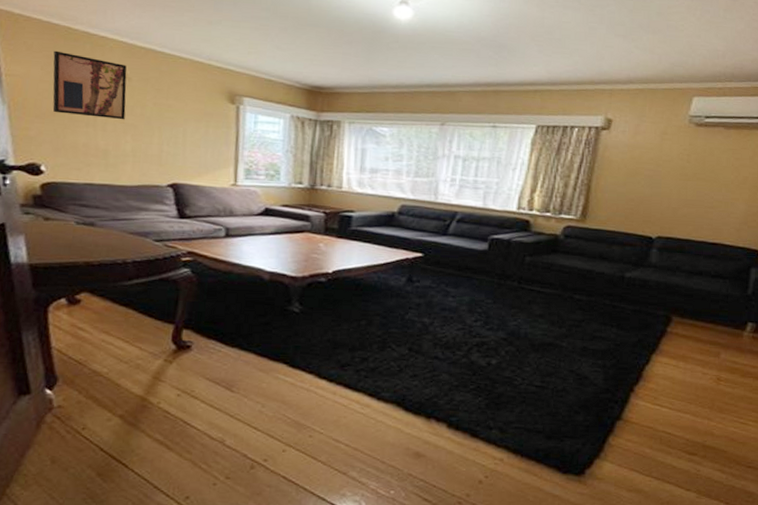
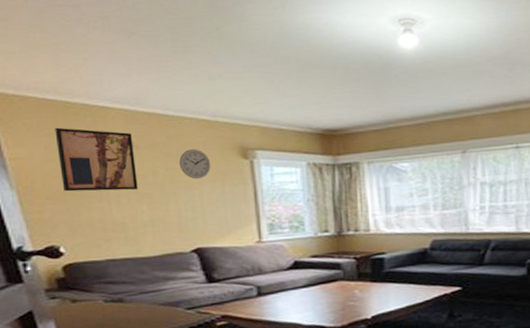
wall clock: none [168,88,199,118] -> present [179,149,211,180]

